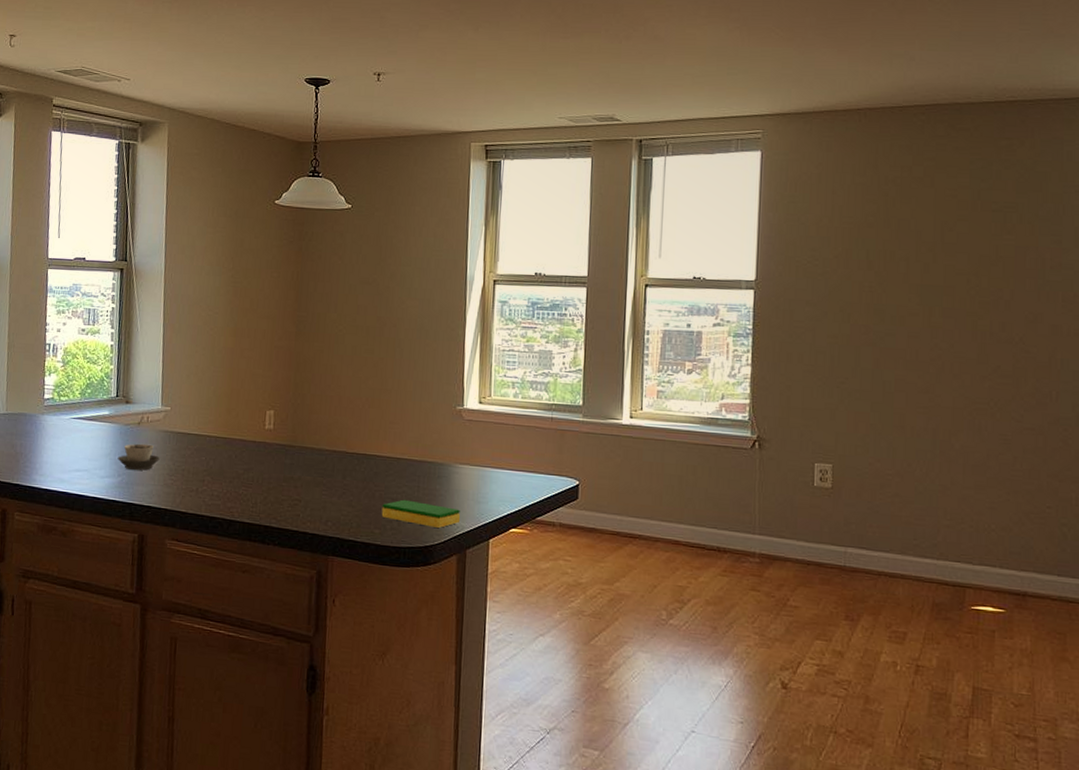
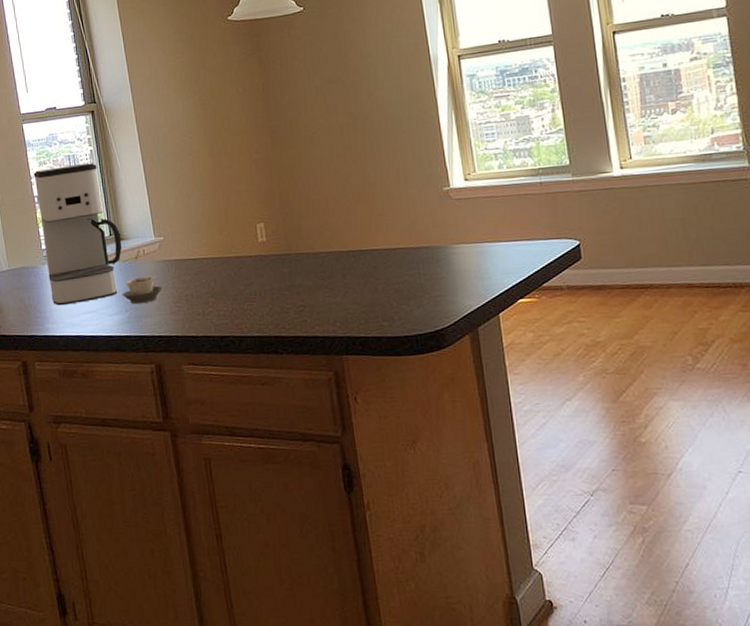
coffee maker: none [44,318,128,460] -> present [33,162,122,306]
dish sponge: present [381,499,461,528] -> none [386,288,467,311]

